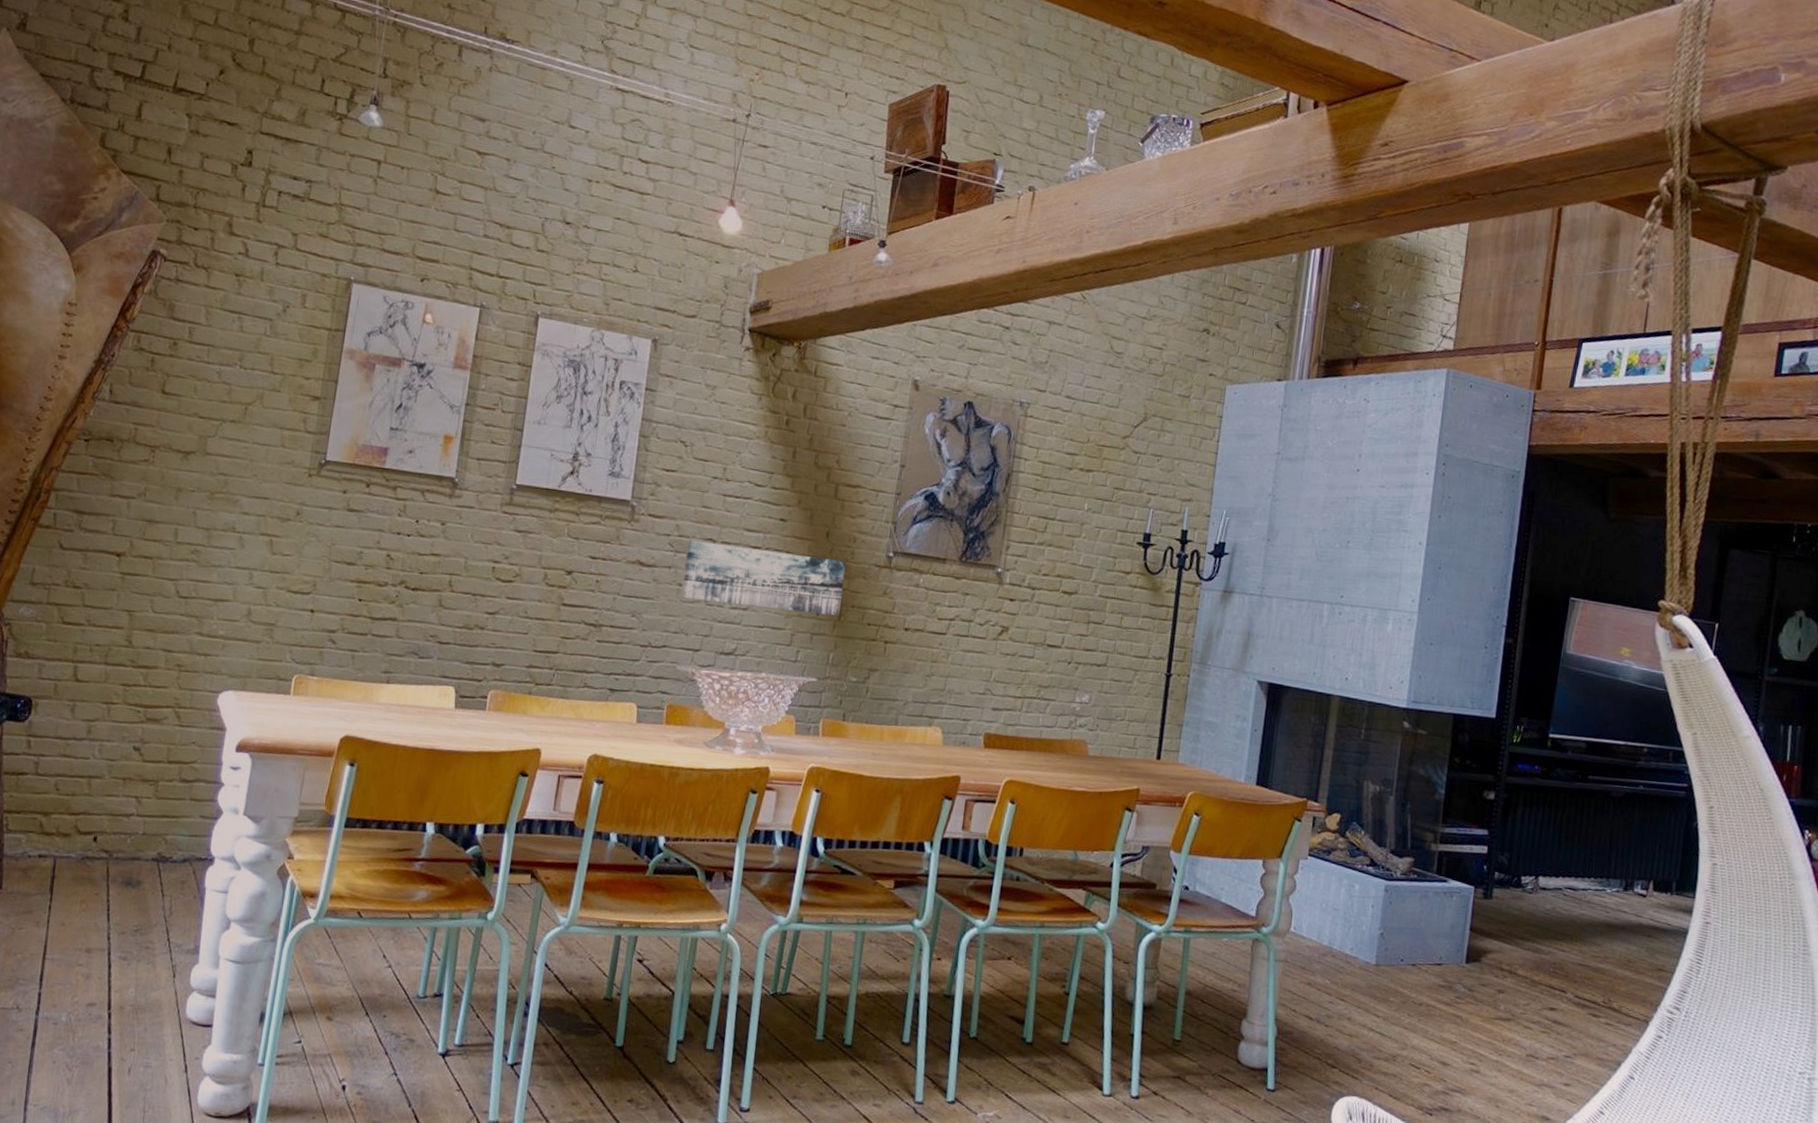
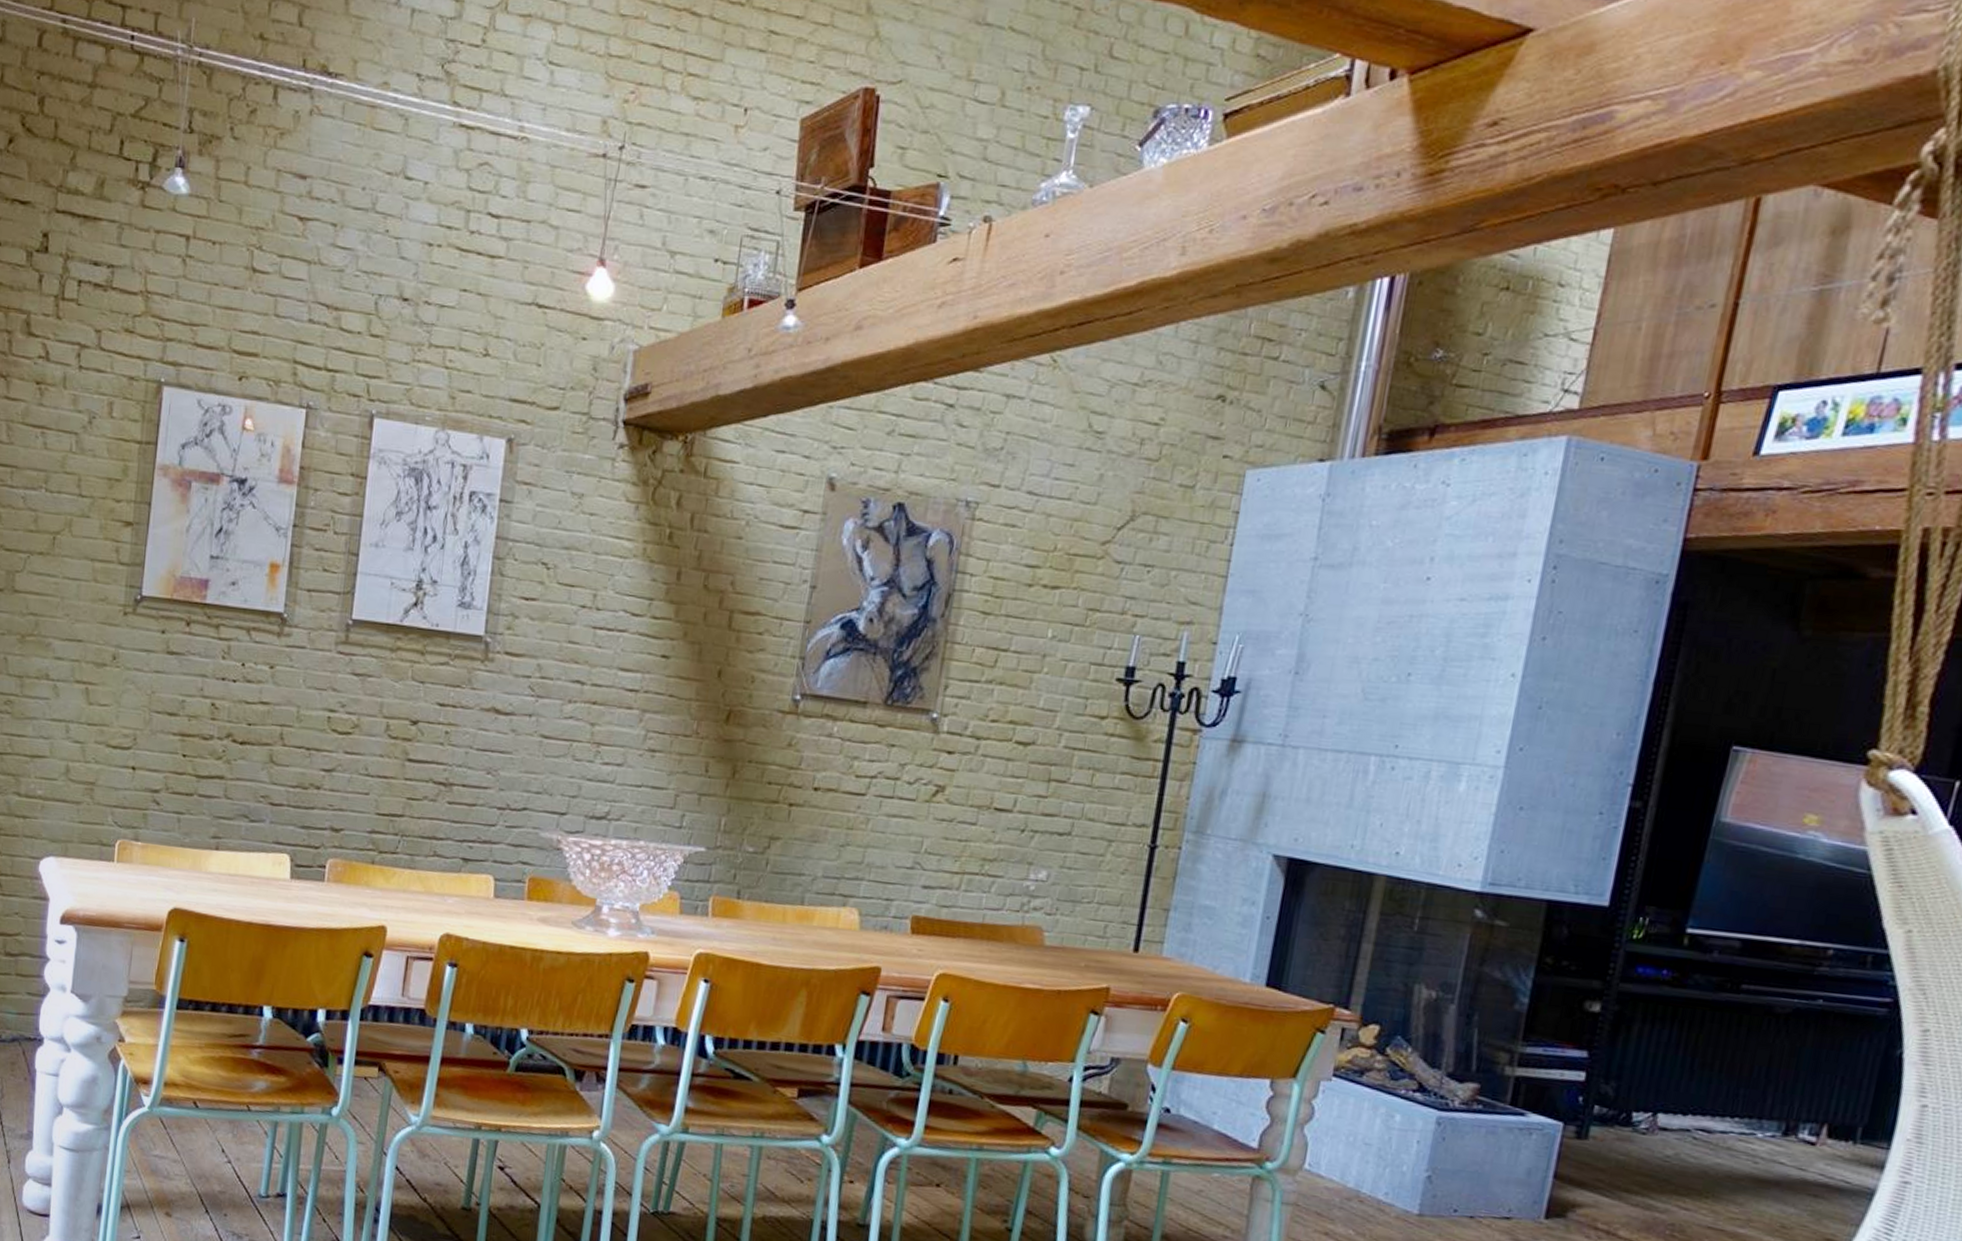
wall art: present [680,540,846,616] -> none [543,682,743,773]

